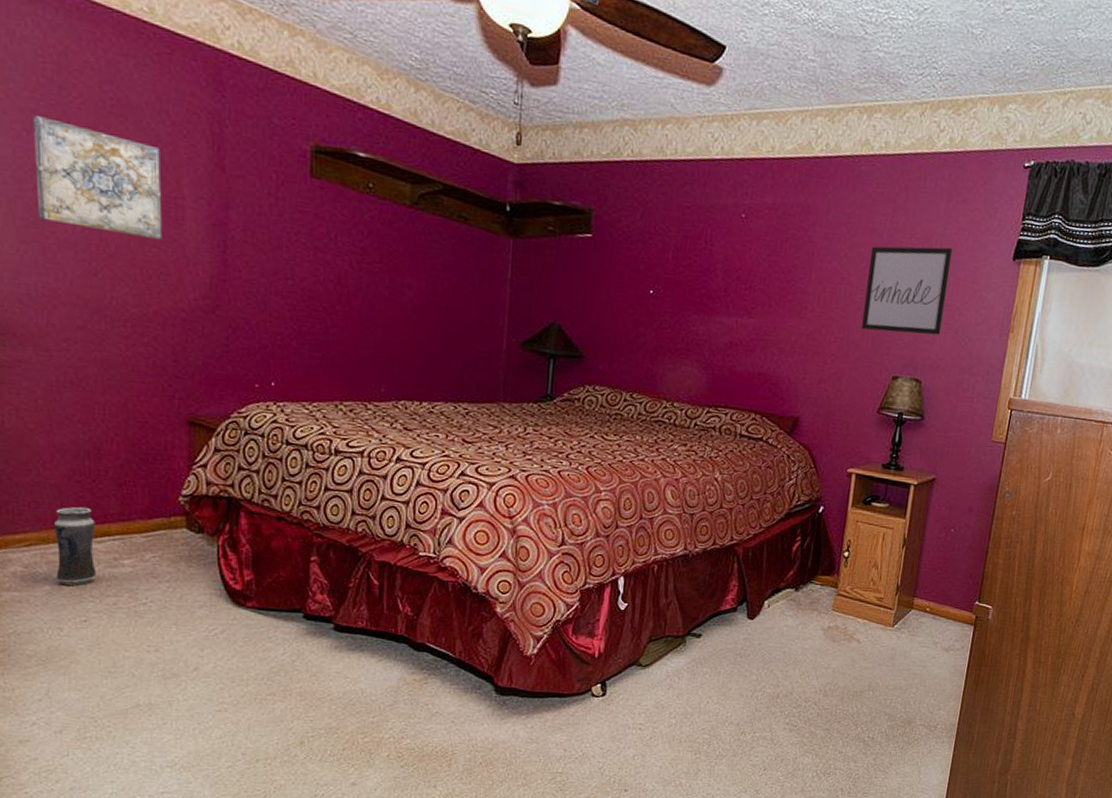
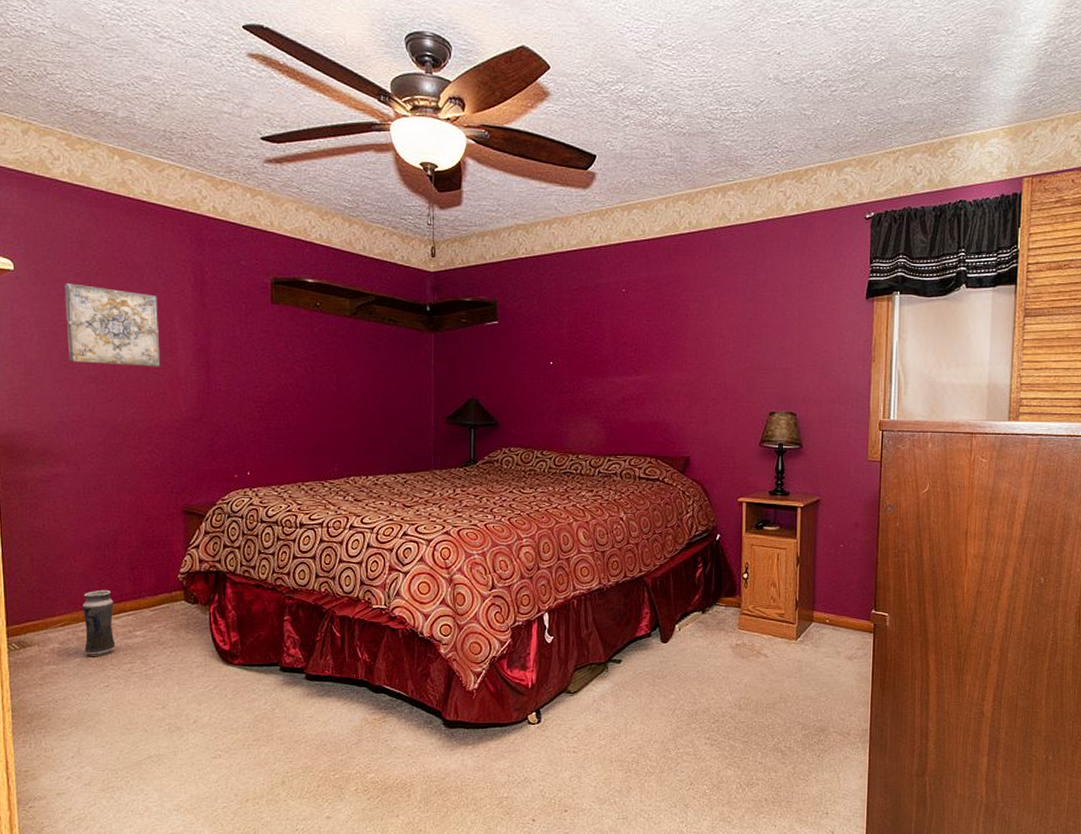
wall art: present [861,246,953,336] -> none [737,295,811,375]

